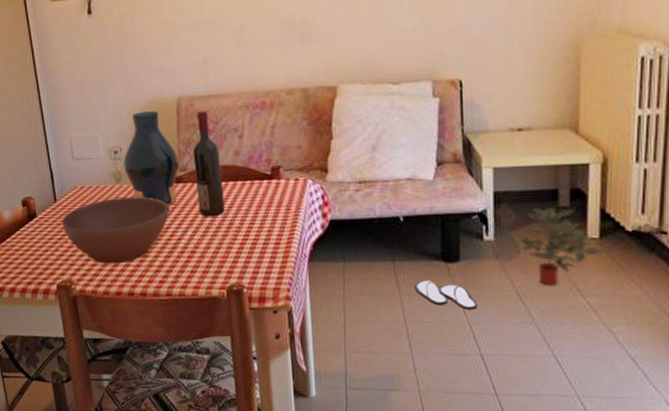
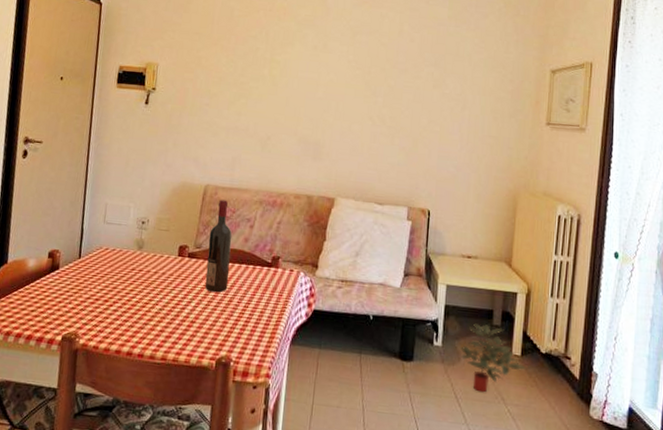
bowl: present [61,197,169,264] -> none [80,262,179,324]
vase: present [123,111,180,213] -> none [147,191,197,283]
slippers: present [415,280,477,309] -> none [375,374,423,406]

